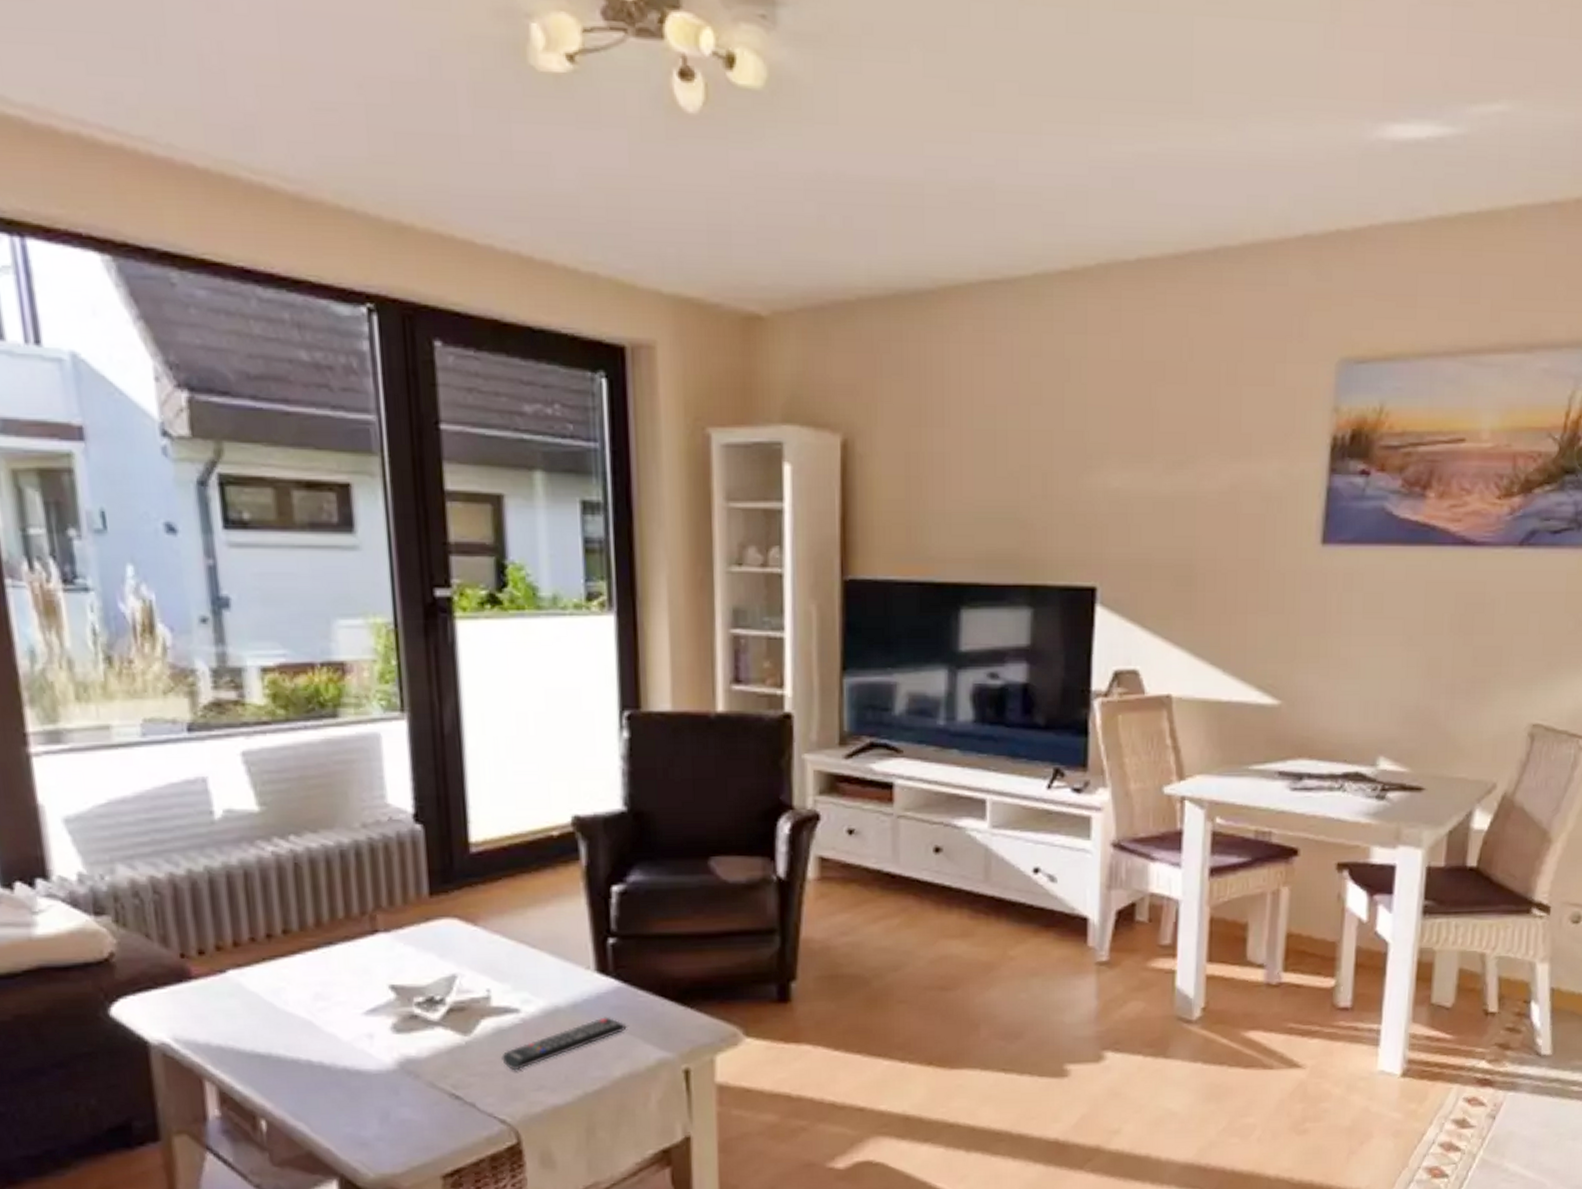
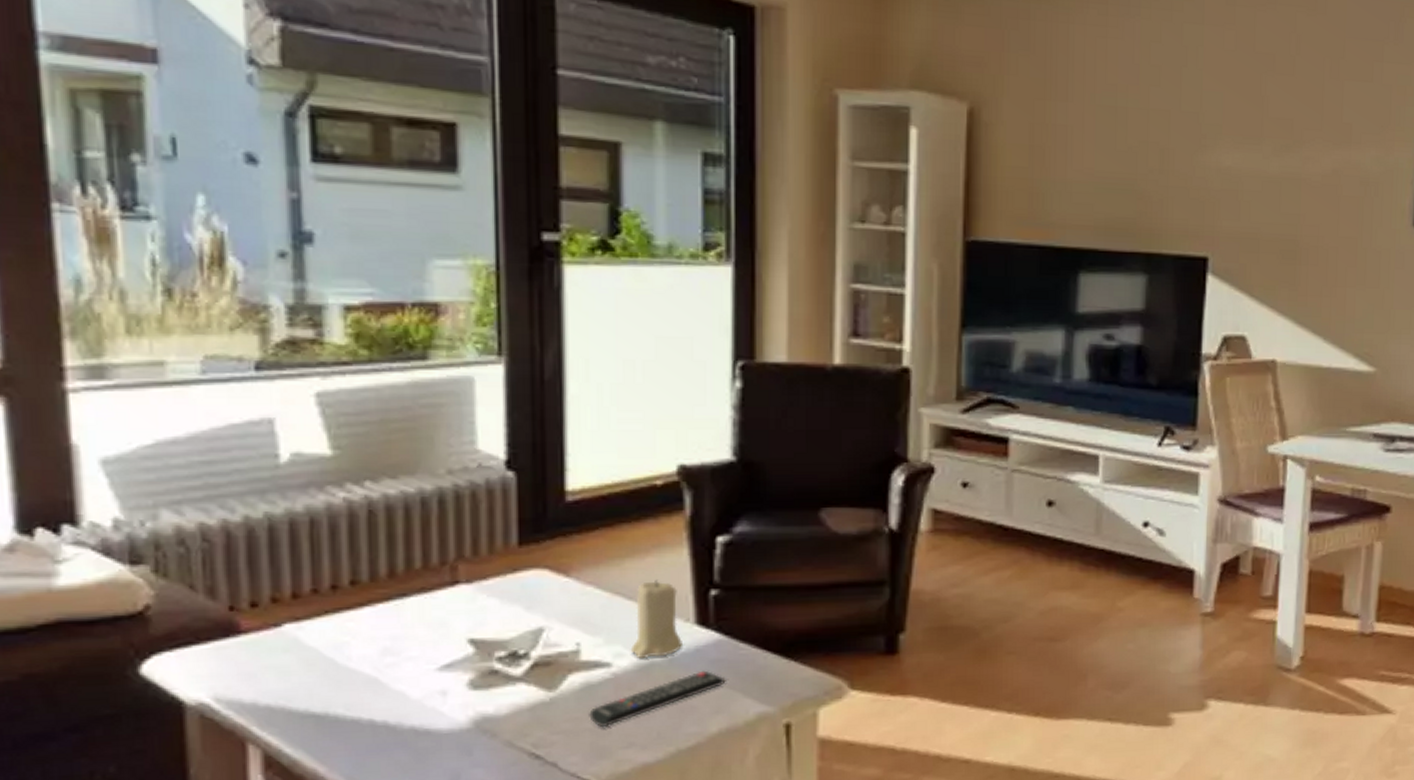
candle: none [536,928,584,1006] -> present [630,579,682,659]

